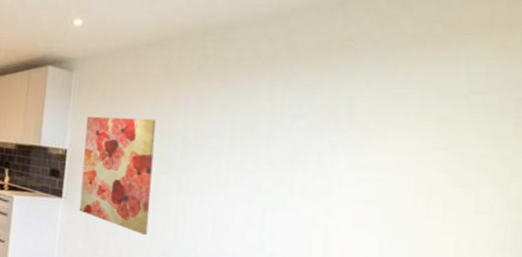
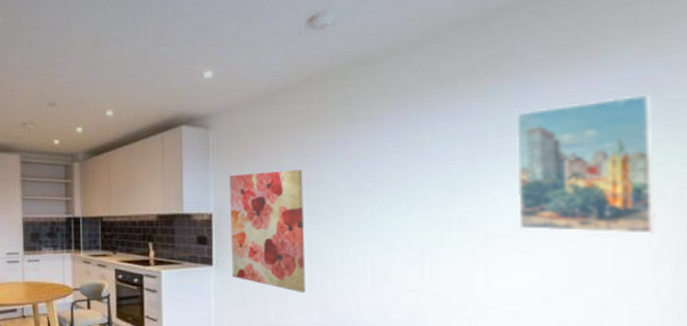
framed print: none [360,90,504,225] -> present [515,94,657,234]

